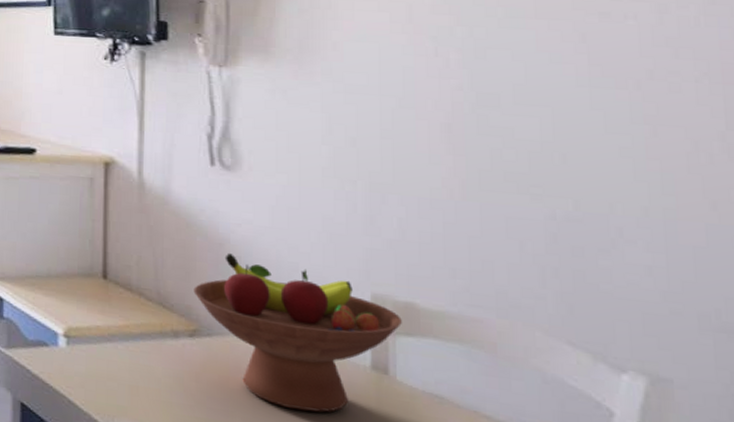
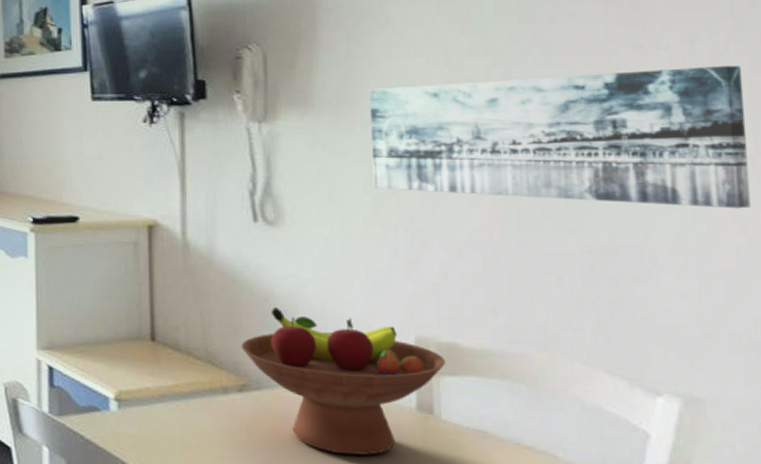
wall art: none [330,38,721,185] -> present [369,65,751,209]

